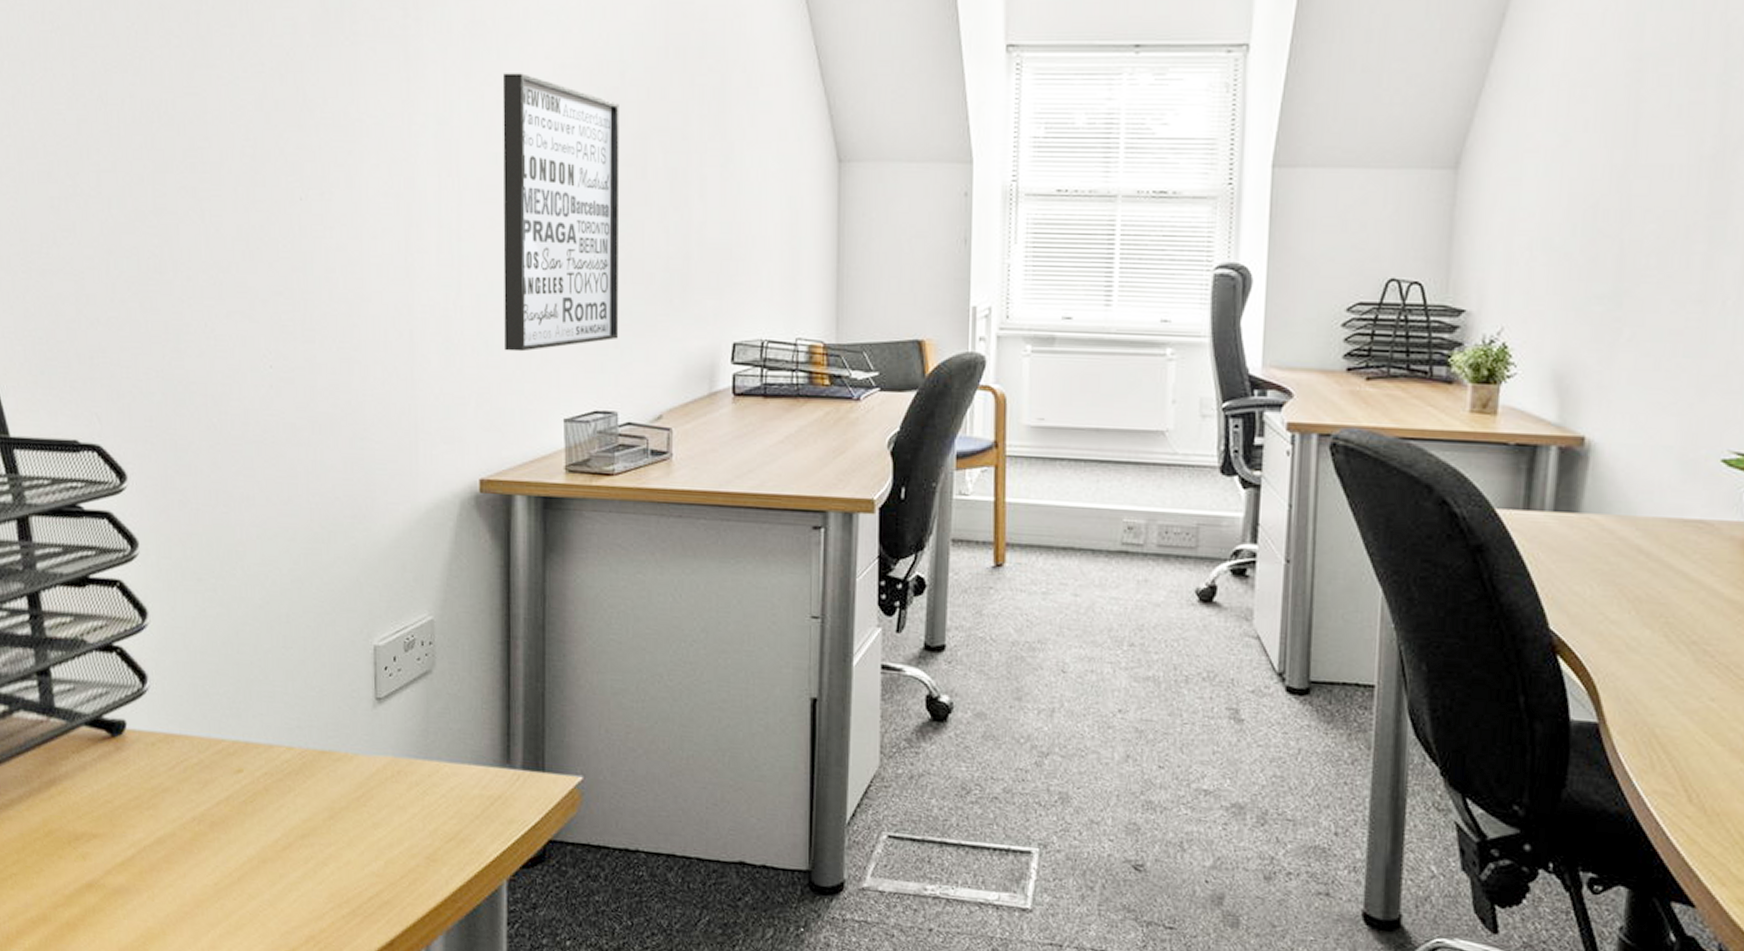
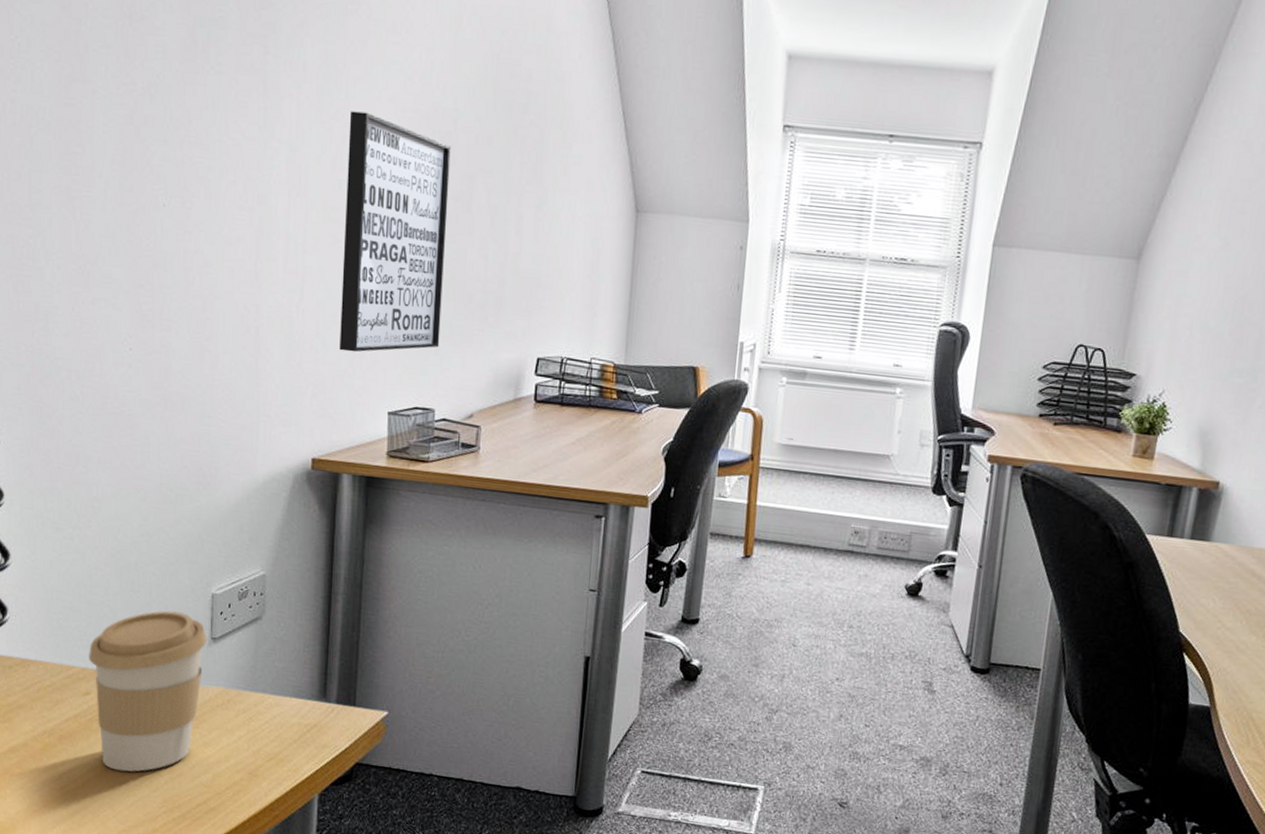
coffee cup: none [238,668,371,862] -> present [88,611,207,772]

